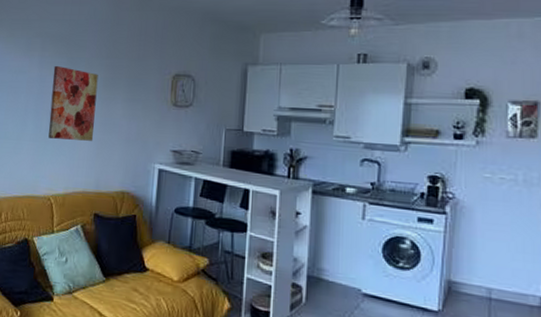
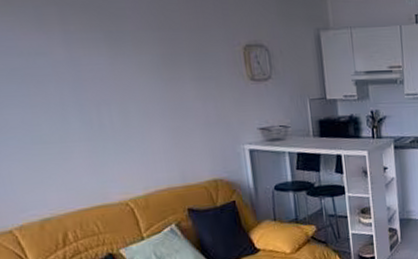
wall art: present [48,65,98,141] -> none [87,42,166,135]

